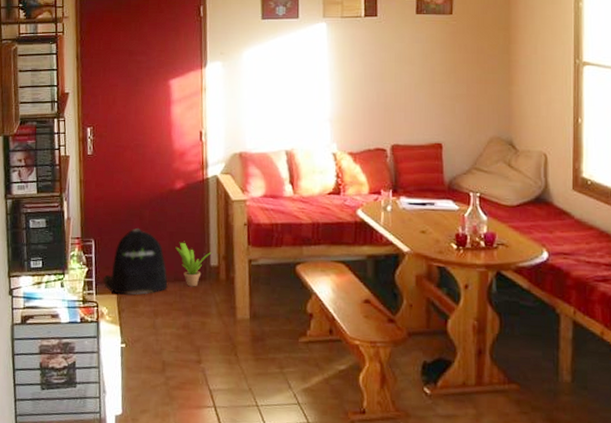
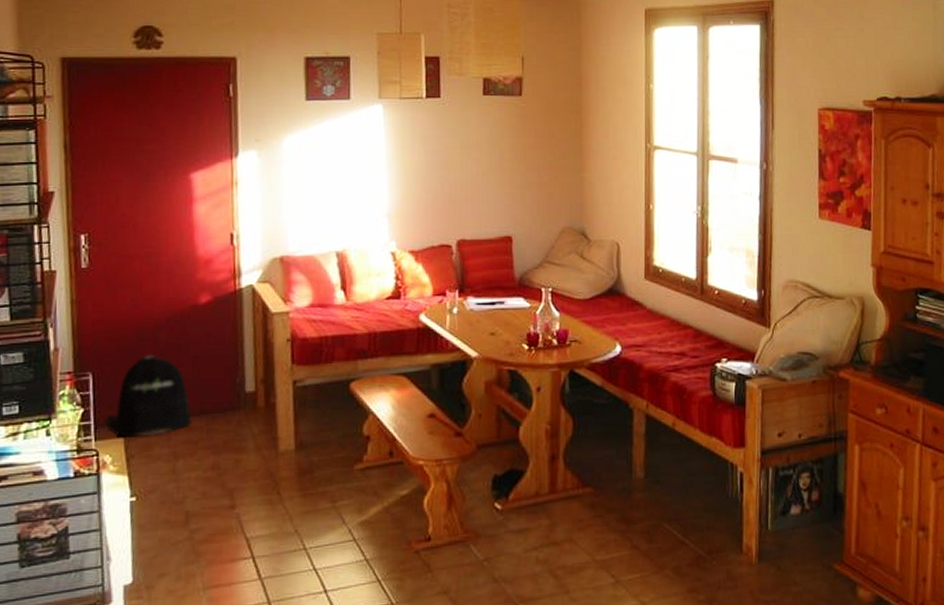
potted plant: present [175,241,212,287] -> none [200,365,247,419]

